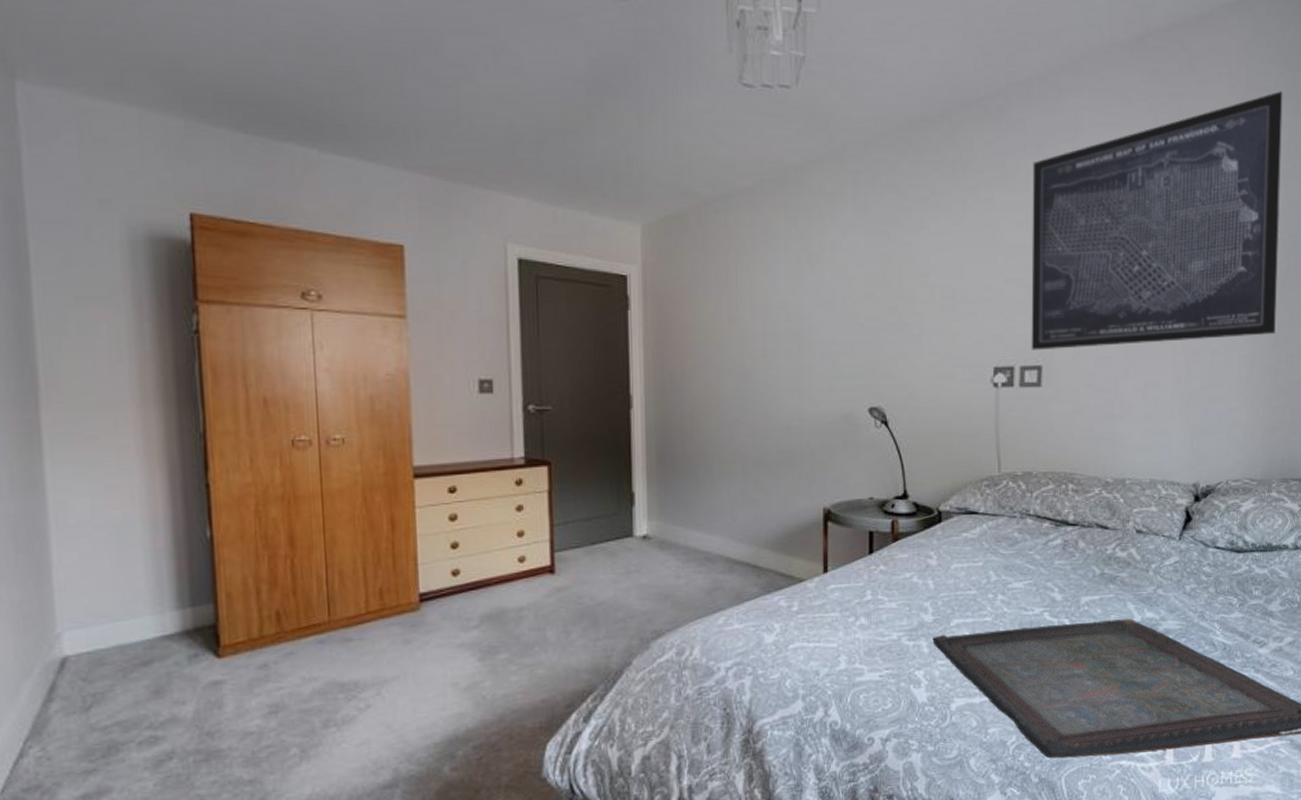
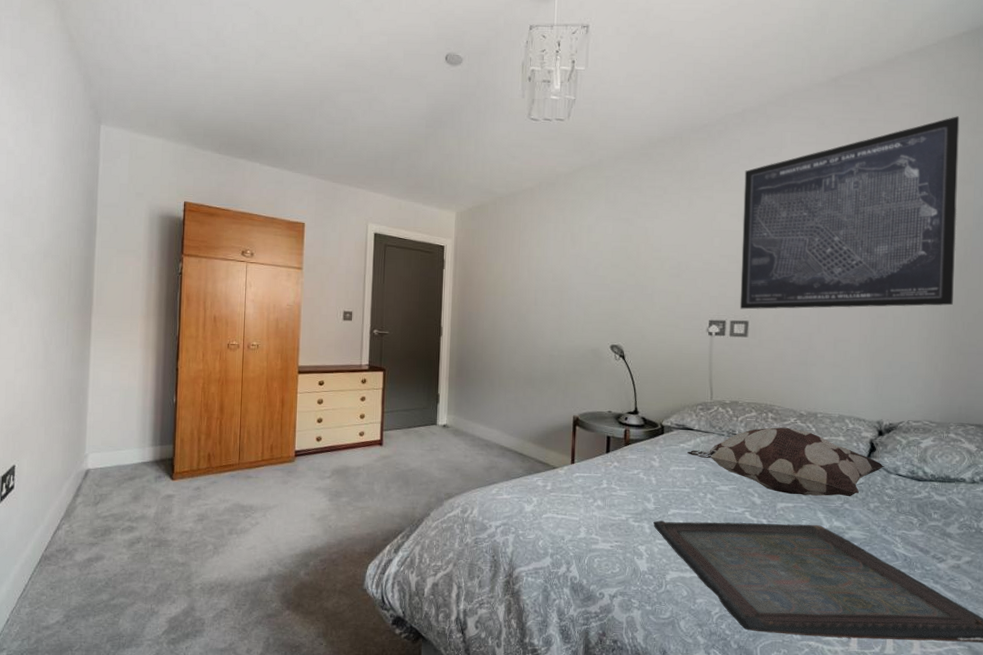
decorative pillow: none [972,501,1202,585] -> present [687,427,885,497]

